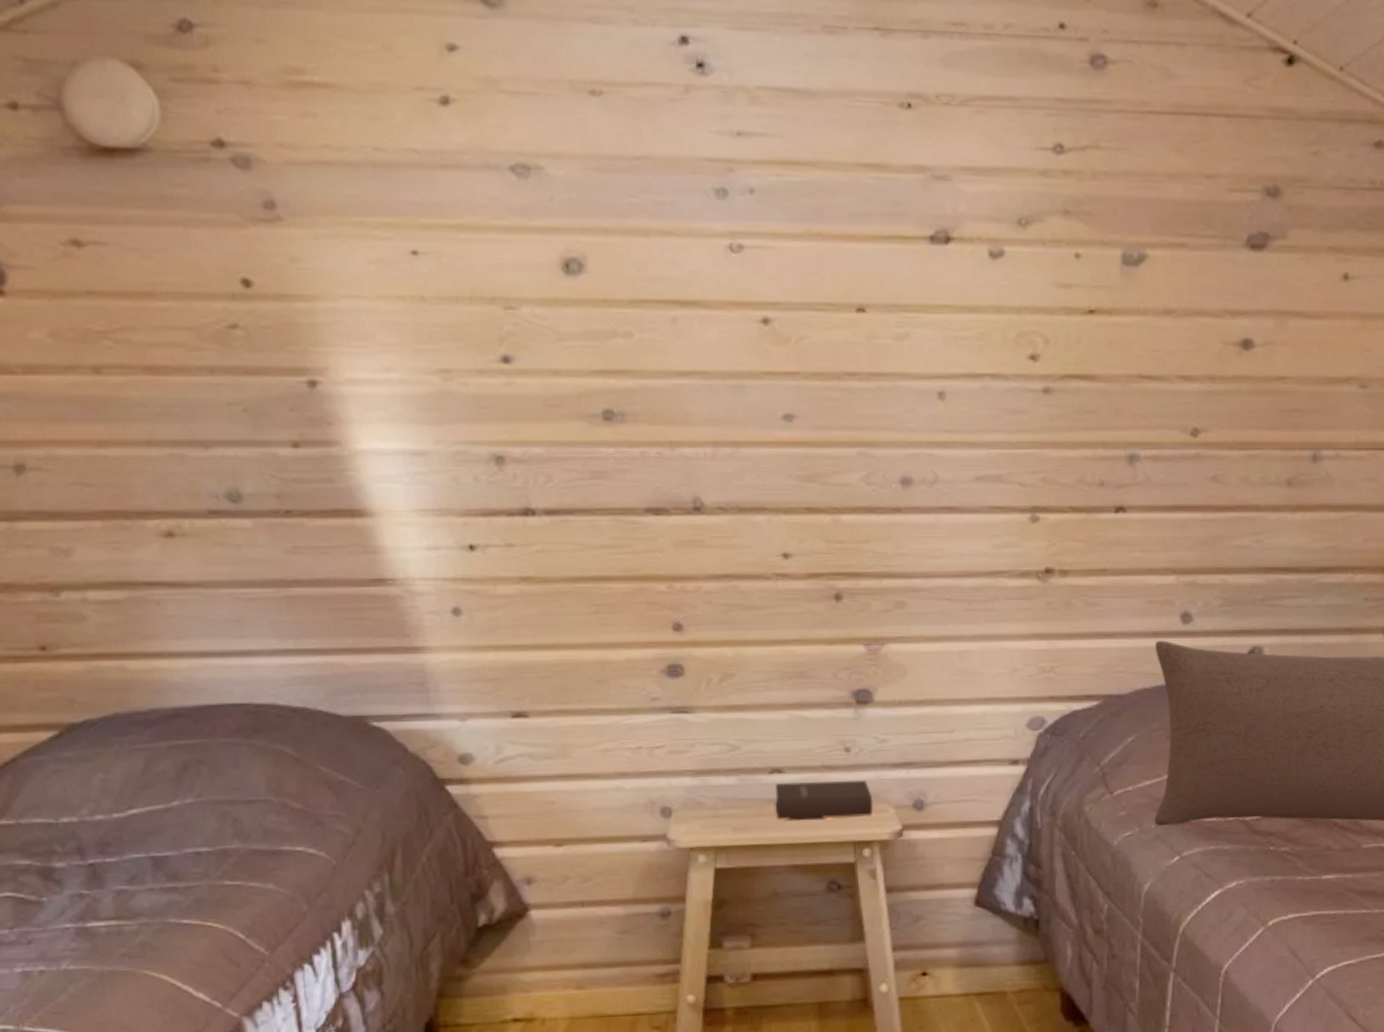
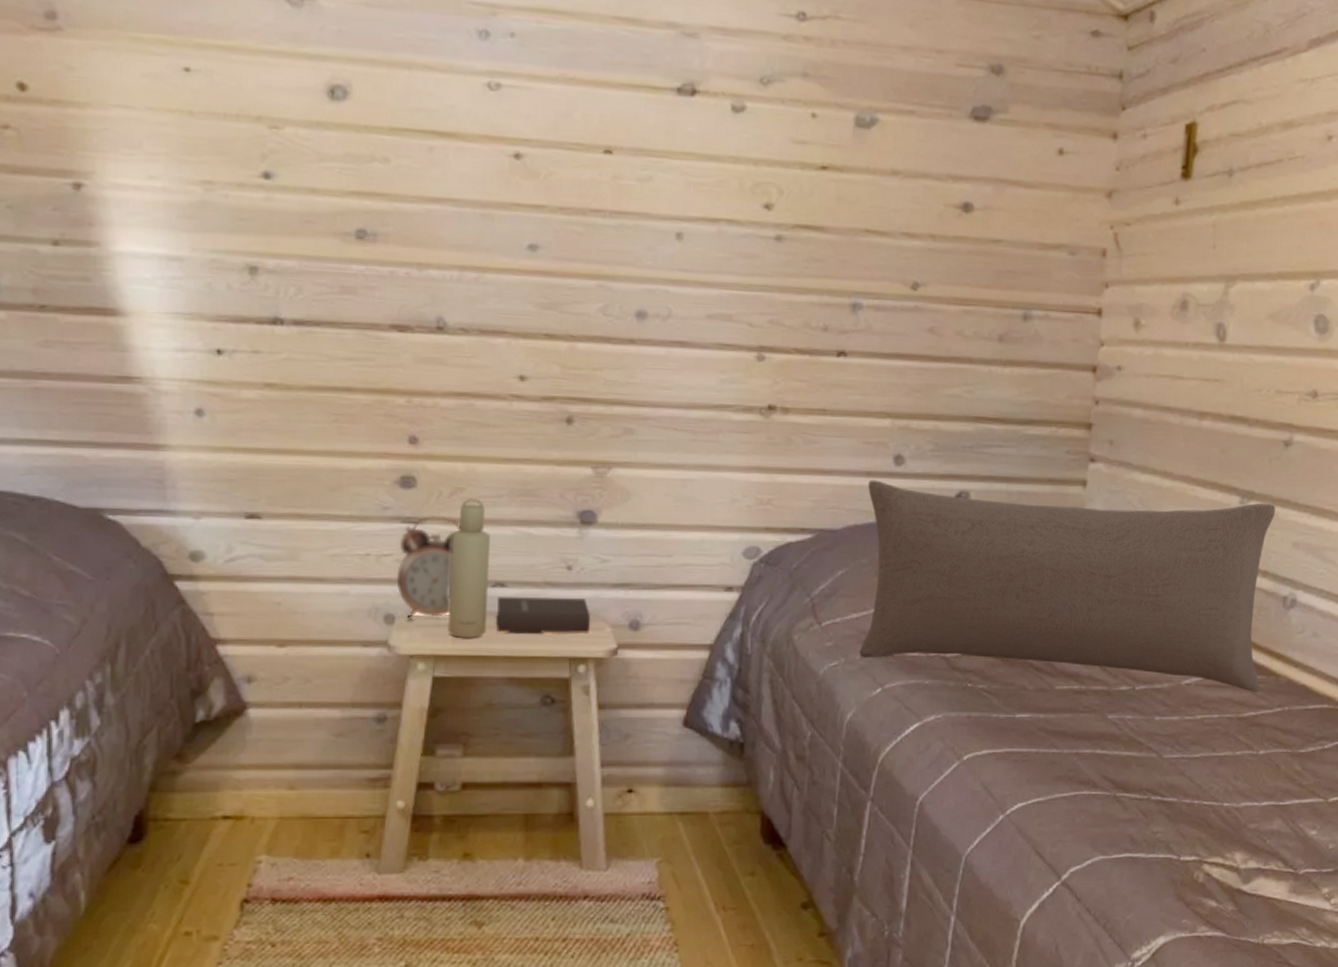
alarm clock: none [670,703,733,813] -> present [396,515,461,621]
bottle: none [724,683,767,828] -> present [448,498,491,638]

